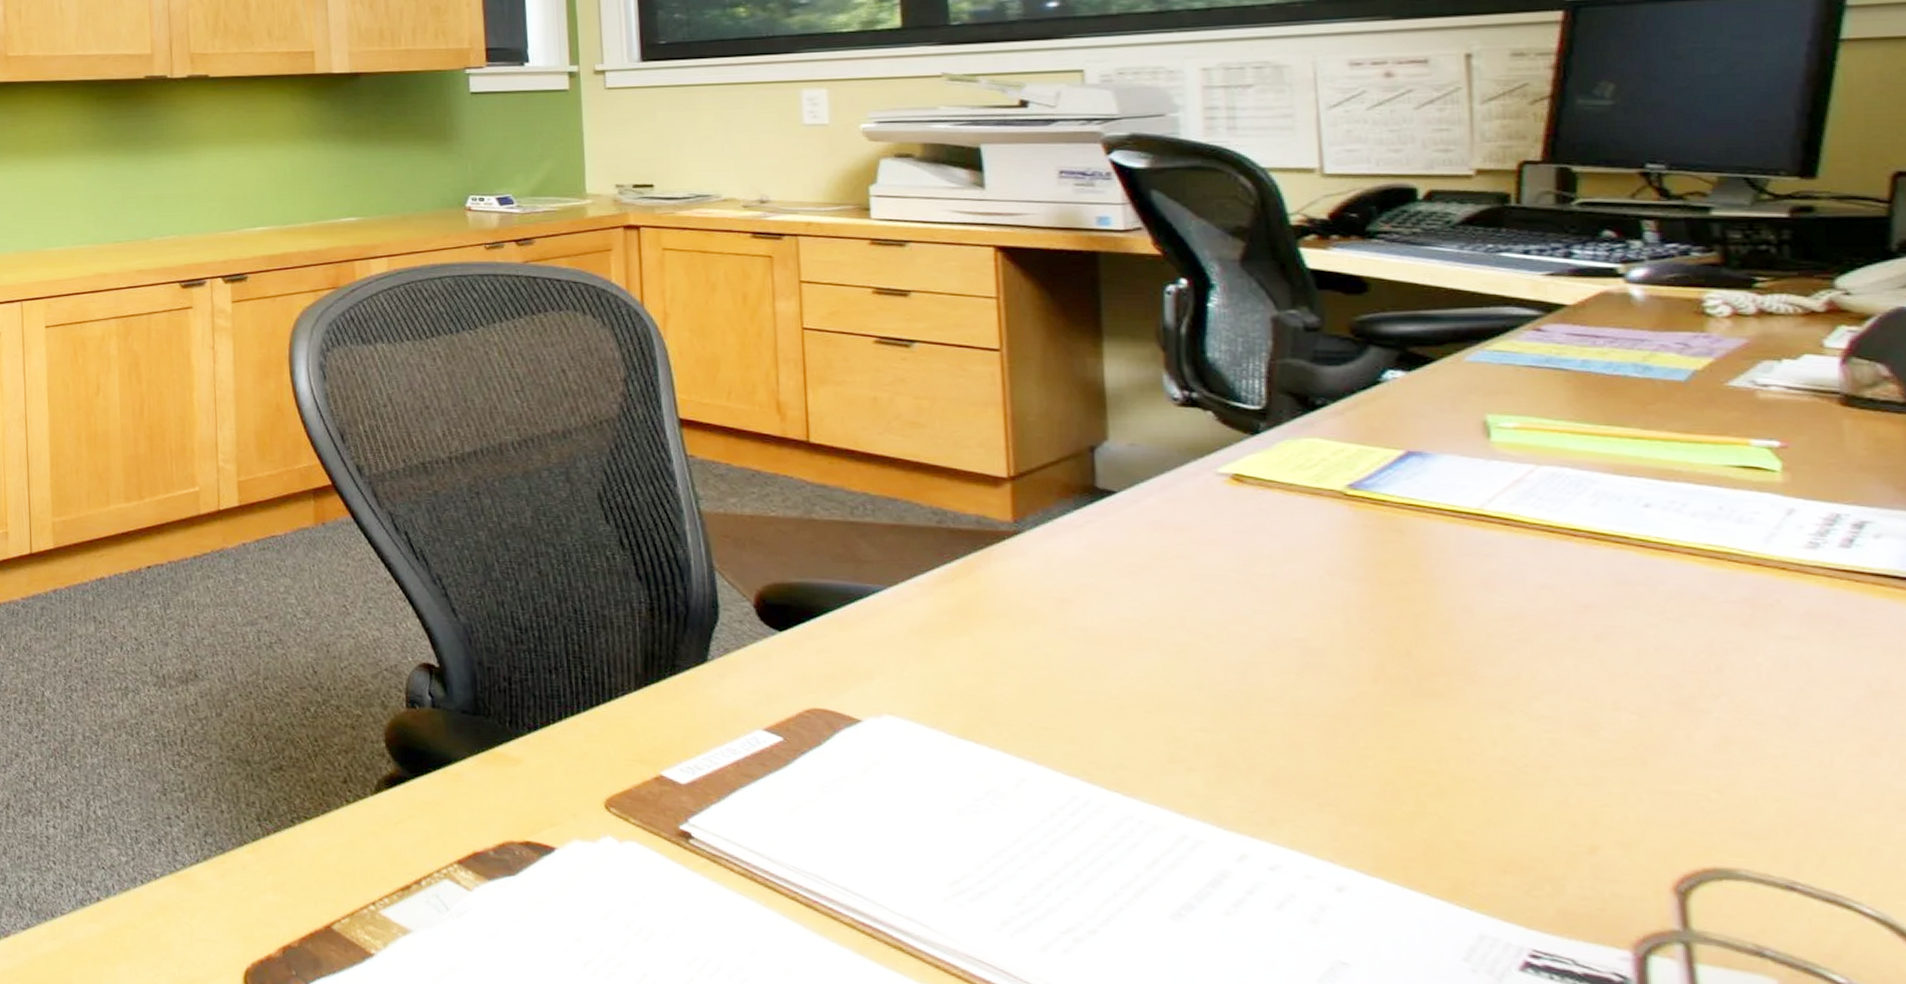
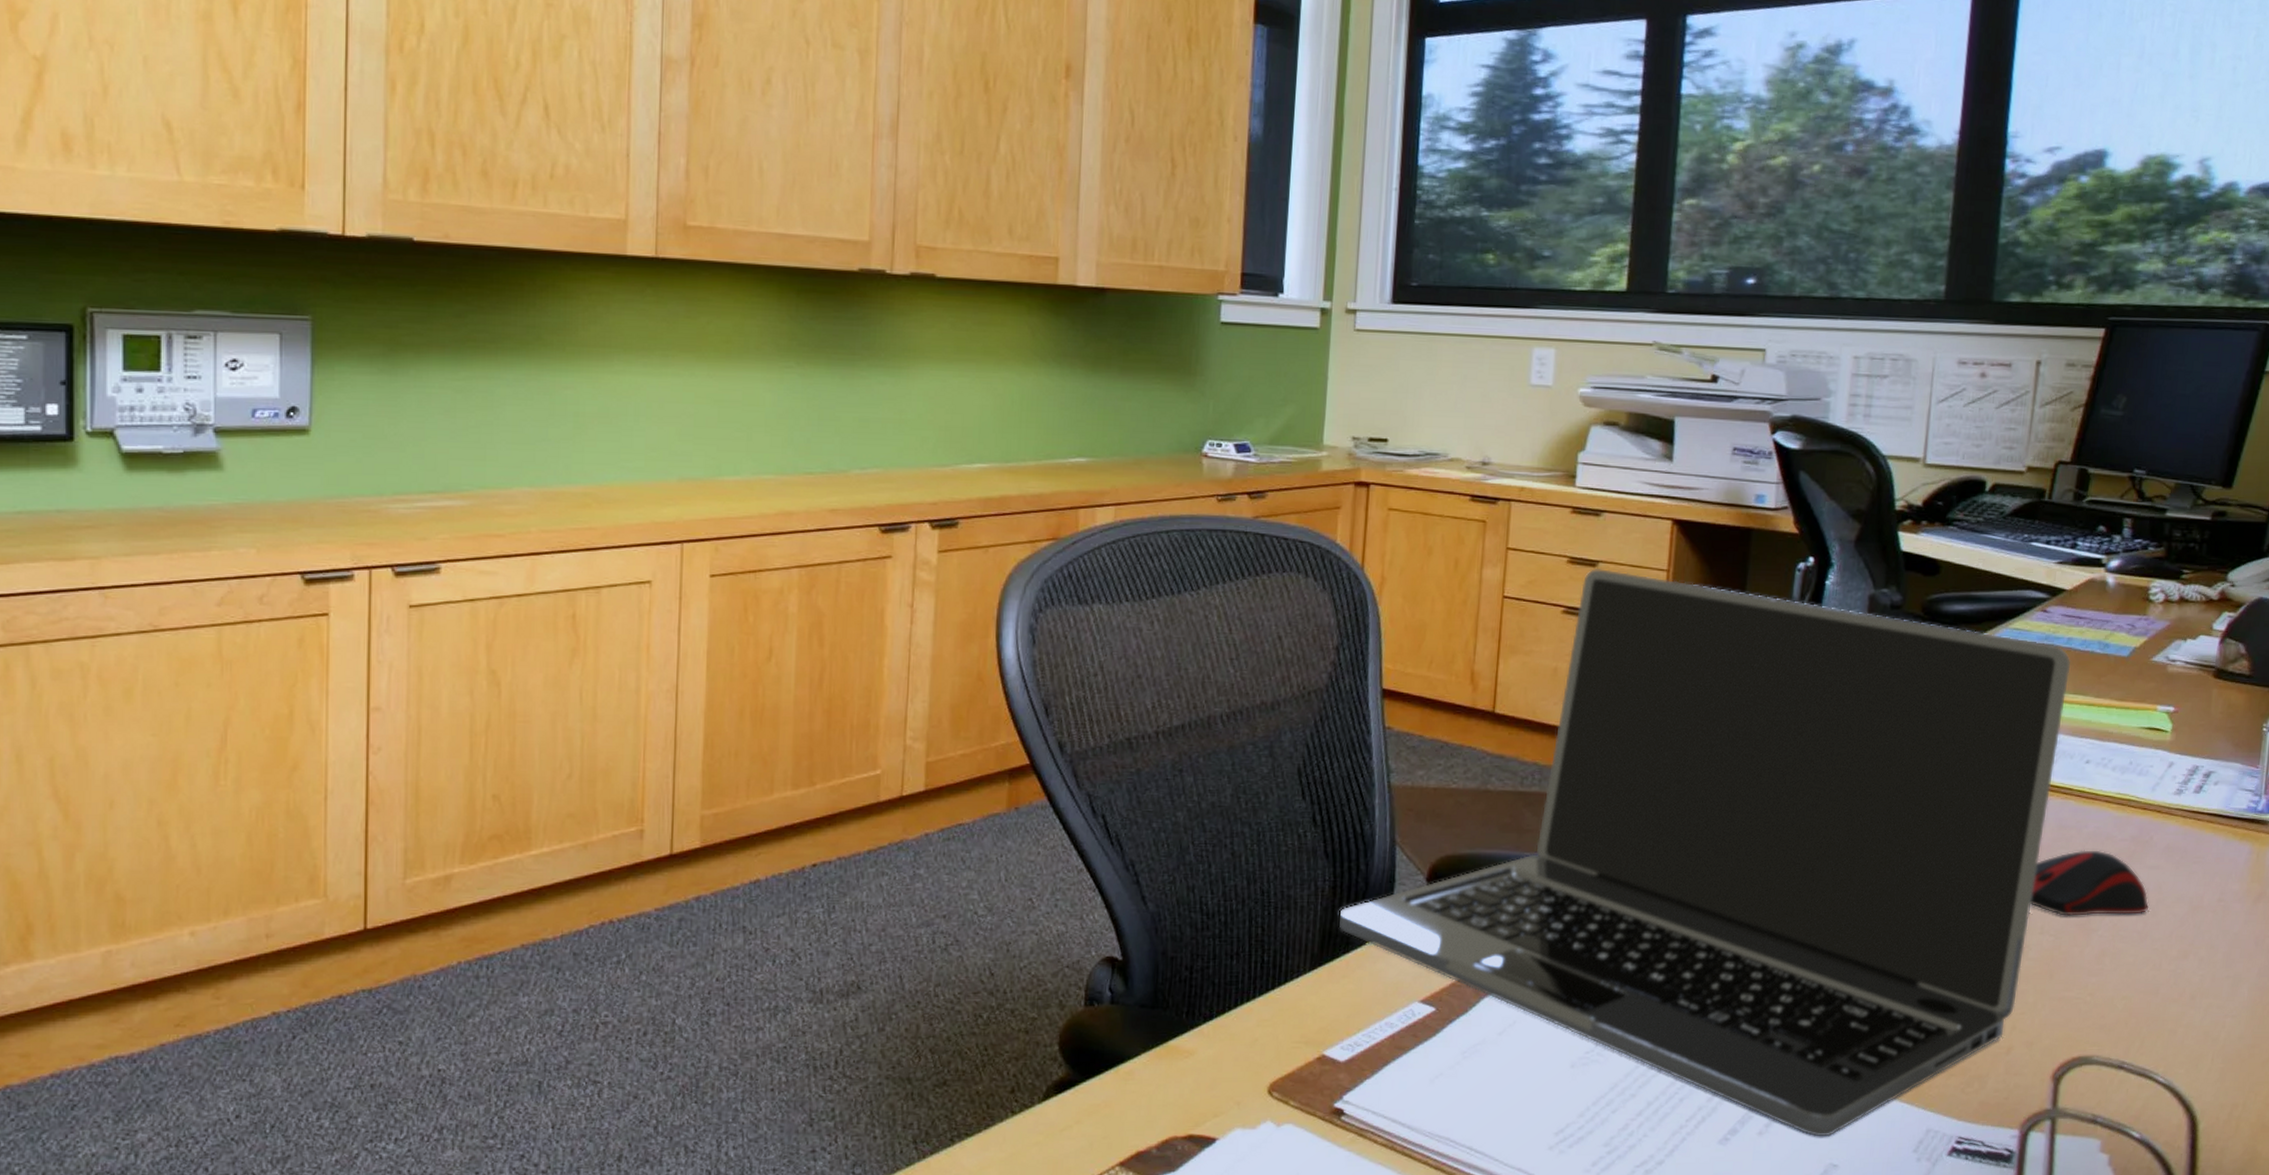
laptop: none [662,297,1595,928] -> present [1339,567,2072,1137]
computer mouse: none [1588,611,1794,696] -> present [2030,850,2150,916]

